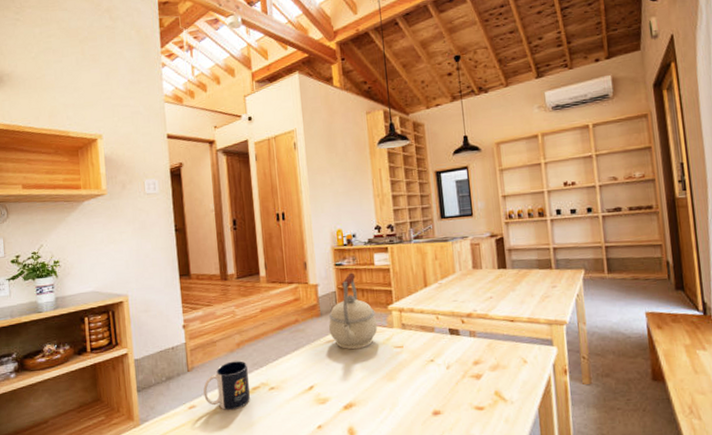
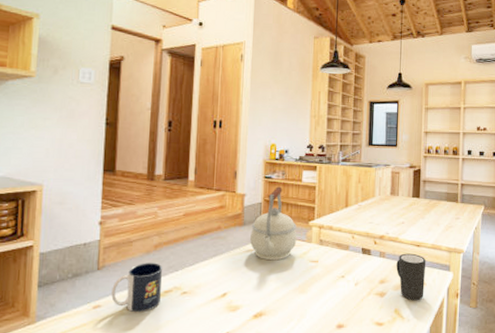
mug: none [489,329,527,381] -> present [396,253,426,301]

